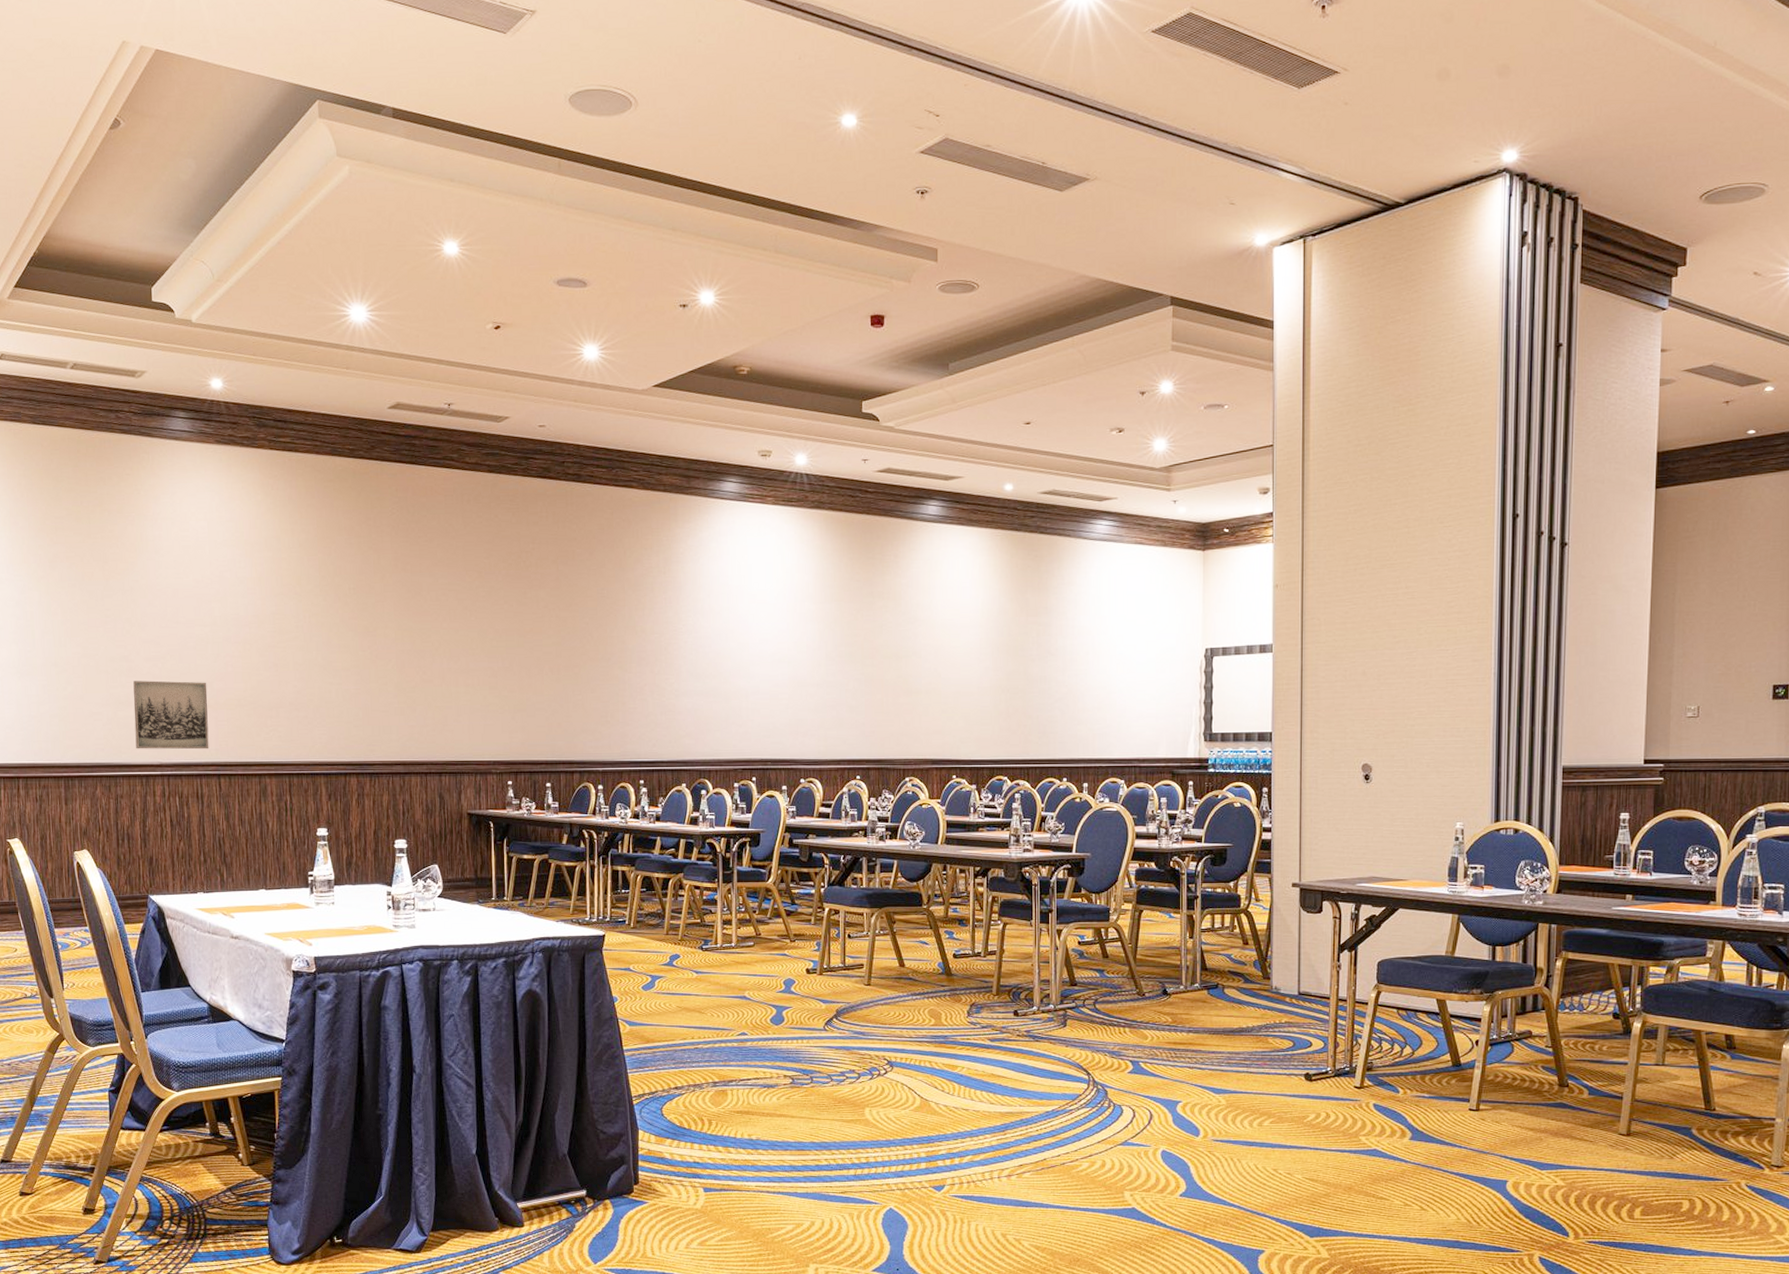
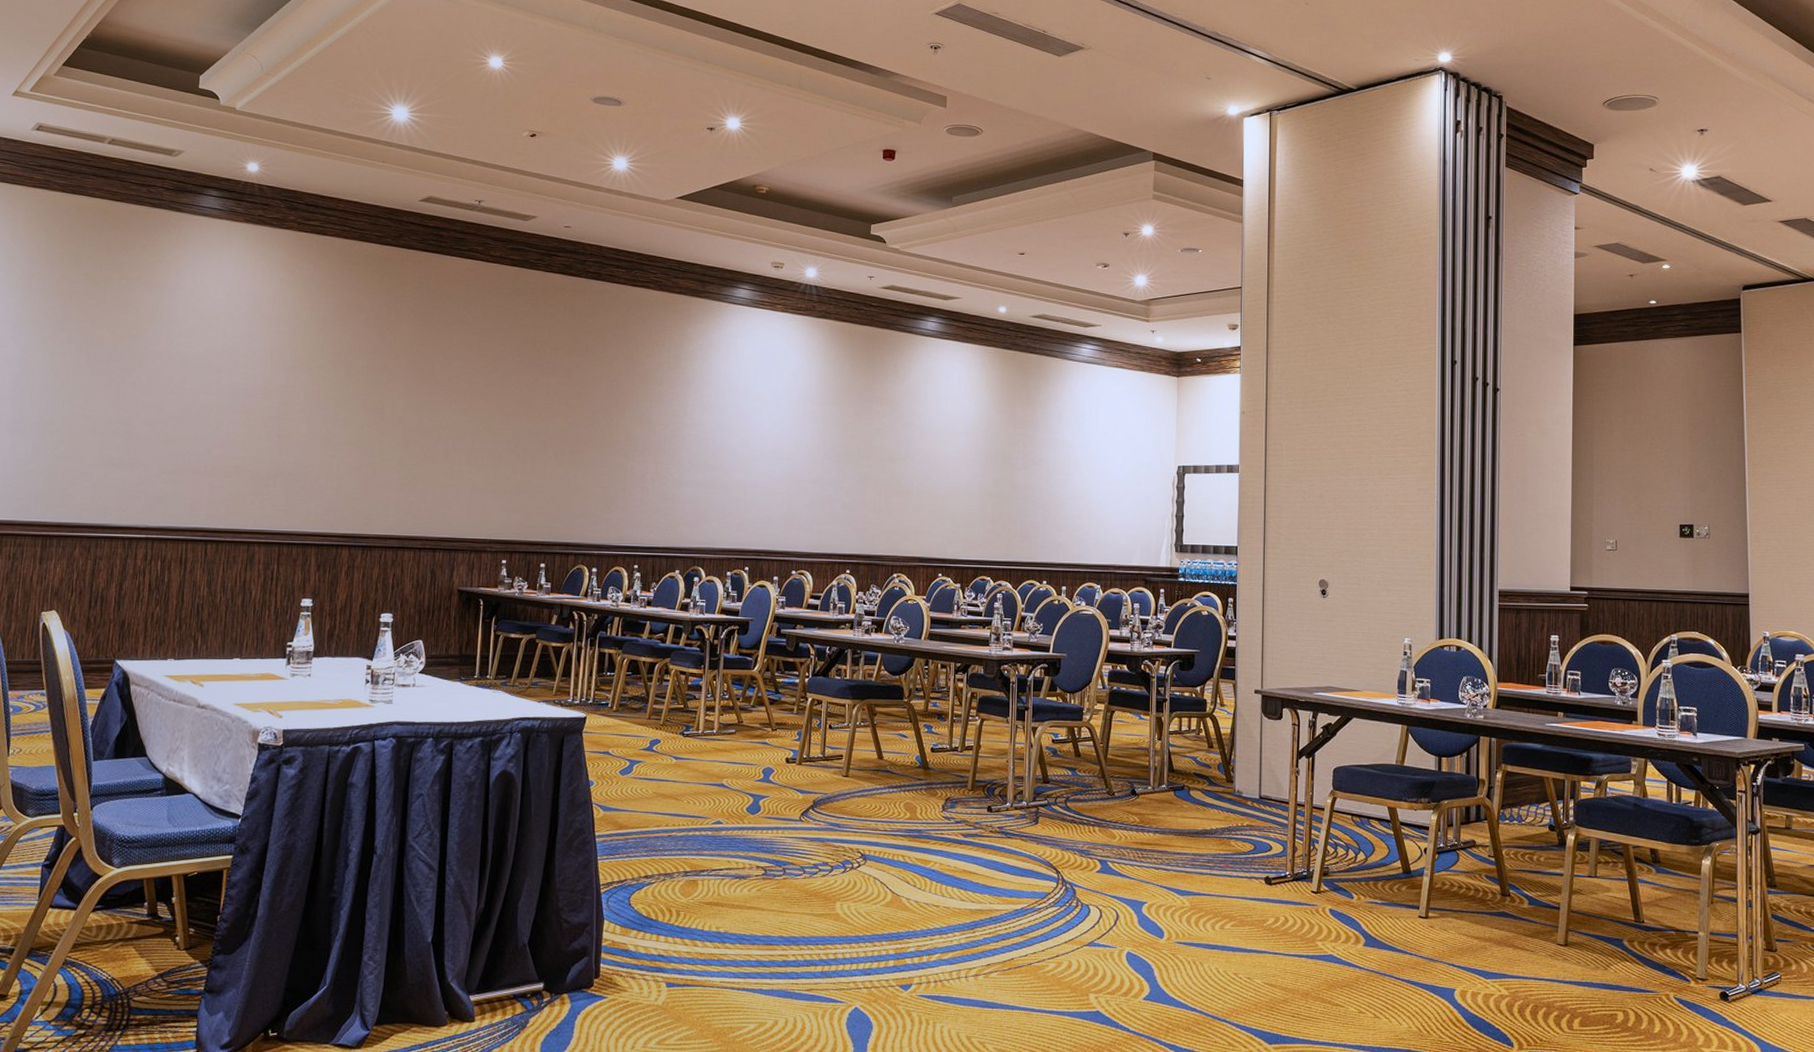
wall art: present [133,680,209,750] -> none [123,444,206,515]

